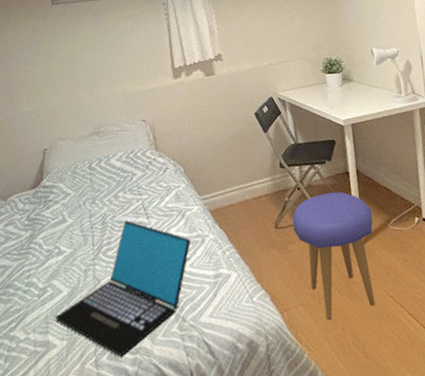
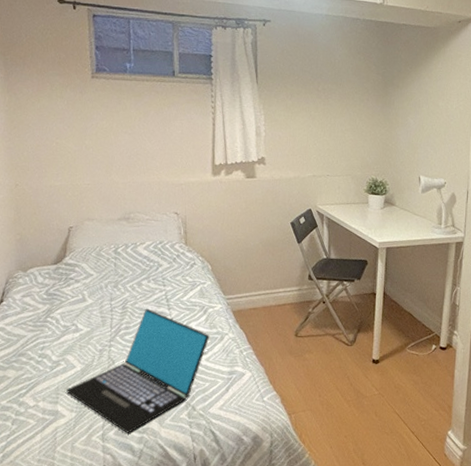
stool: present [292,191,375,319] -> none [312,310,392,426]

